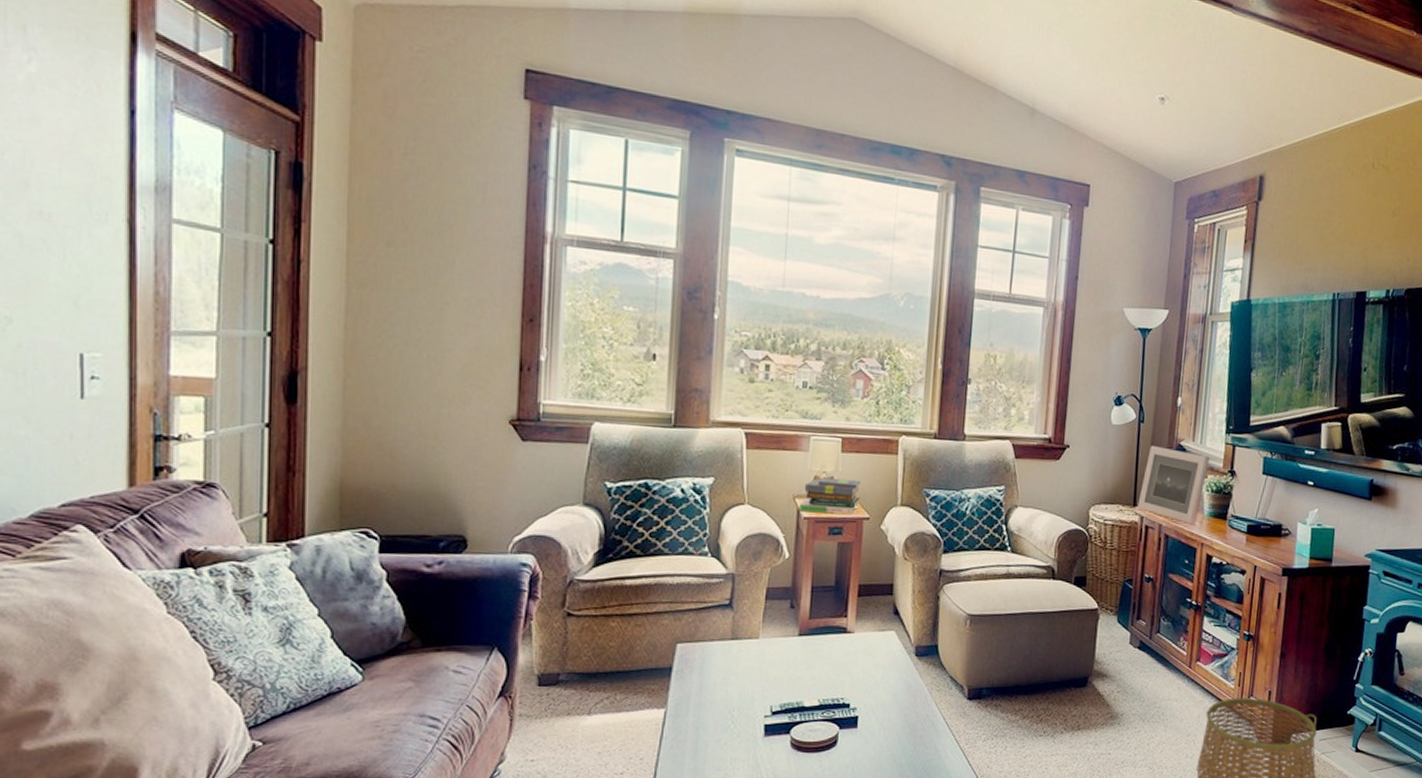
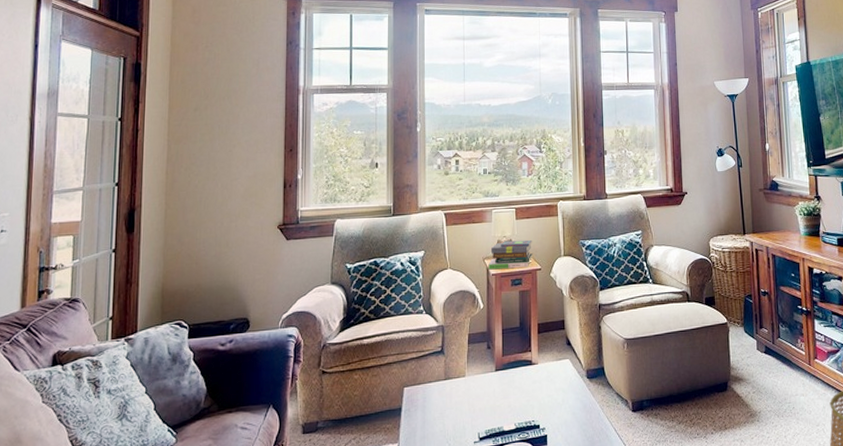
picture frame: present [1137,446,1210,525] -> none [746,184,798,244]

